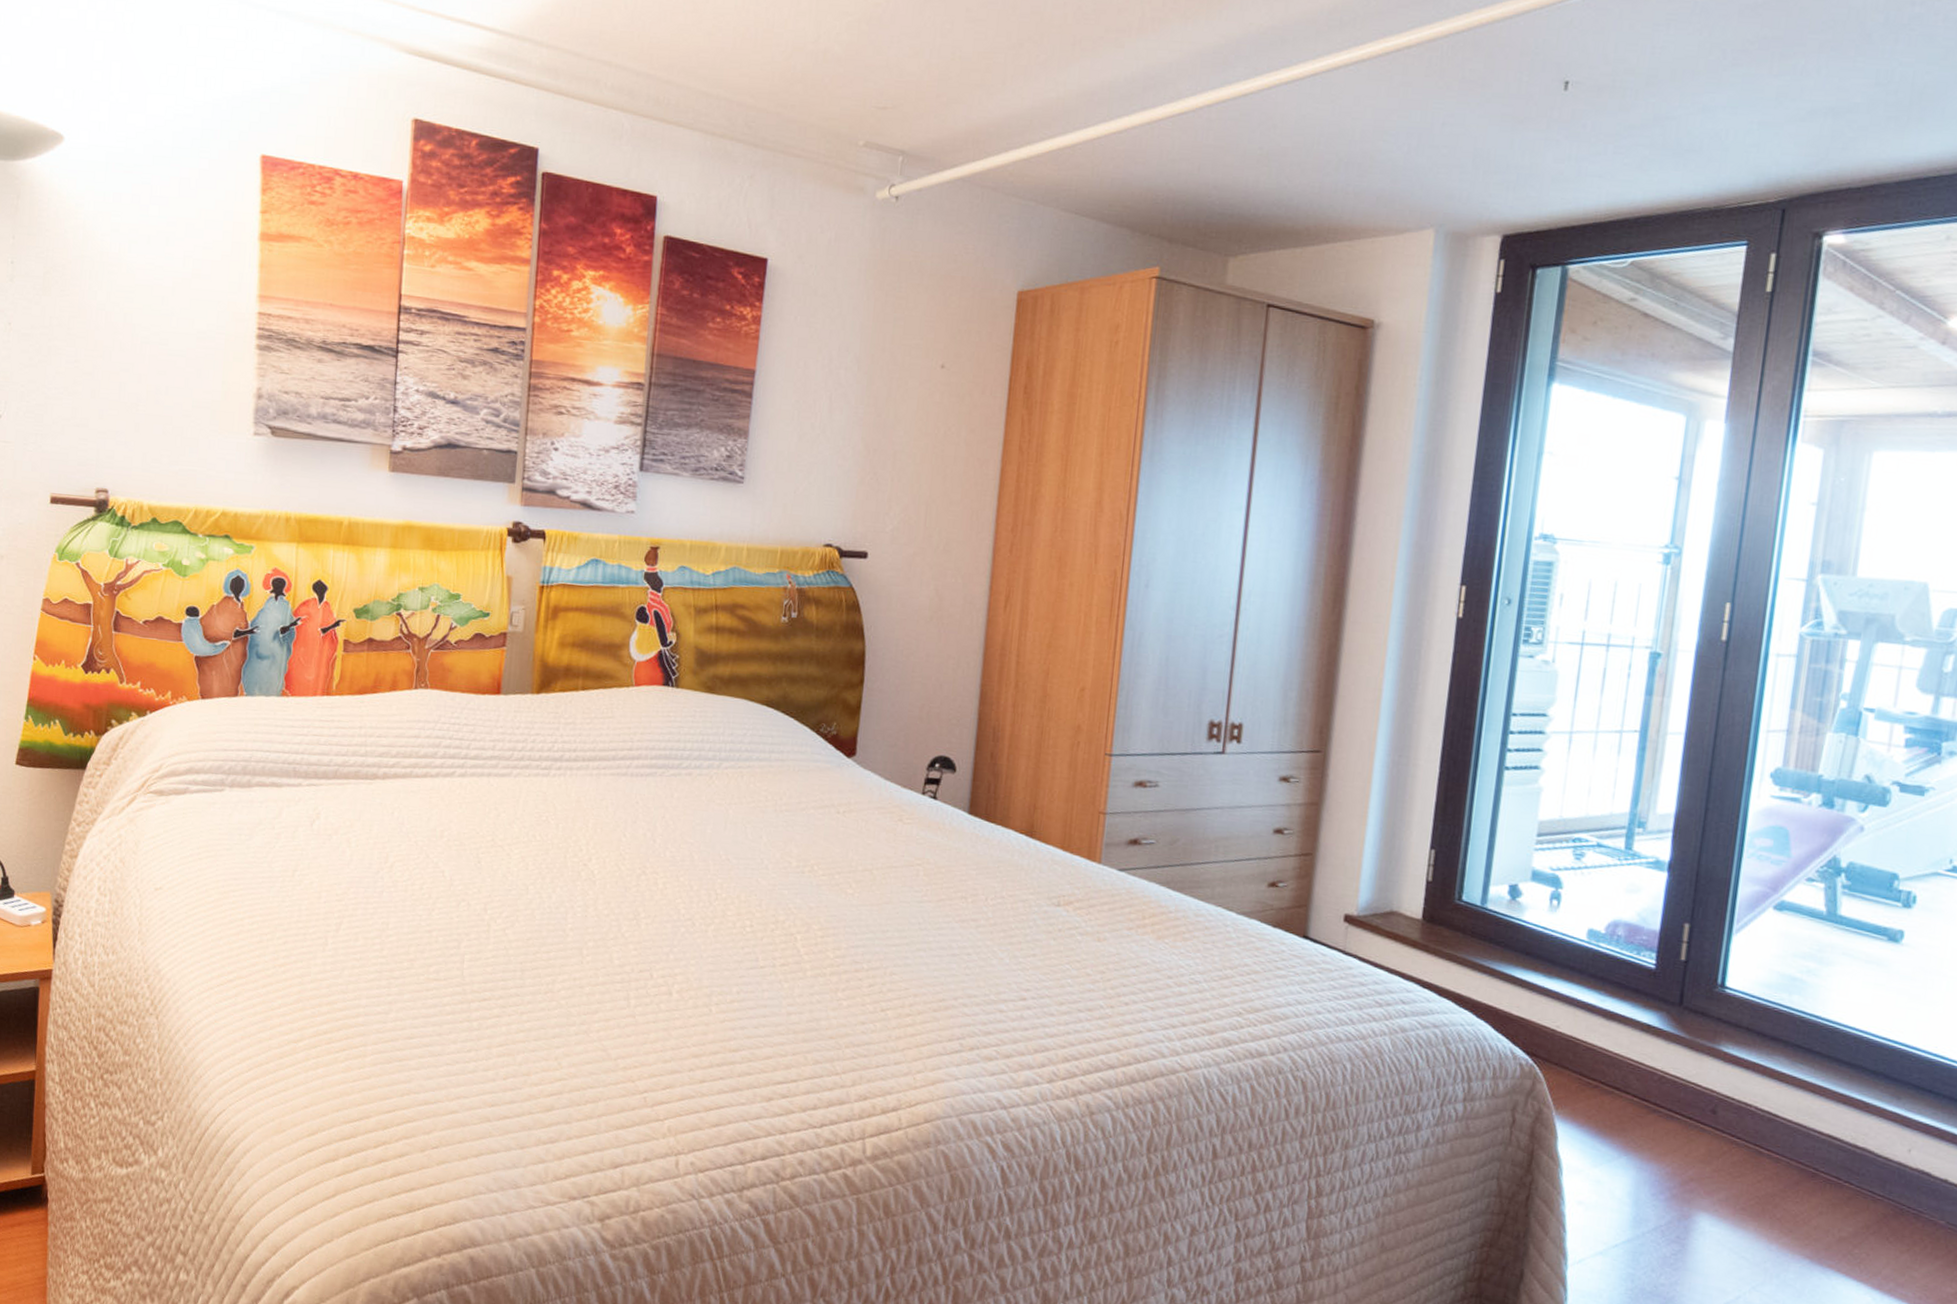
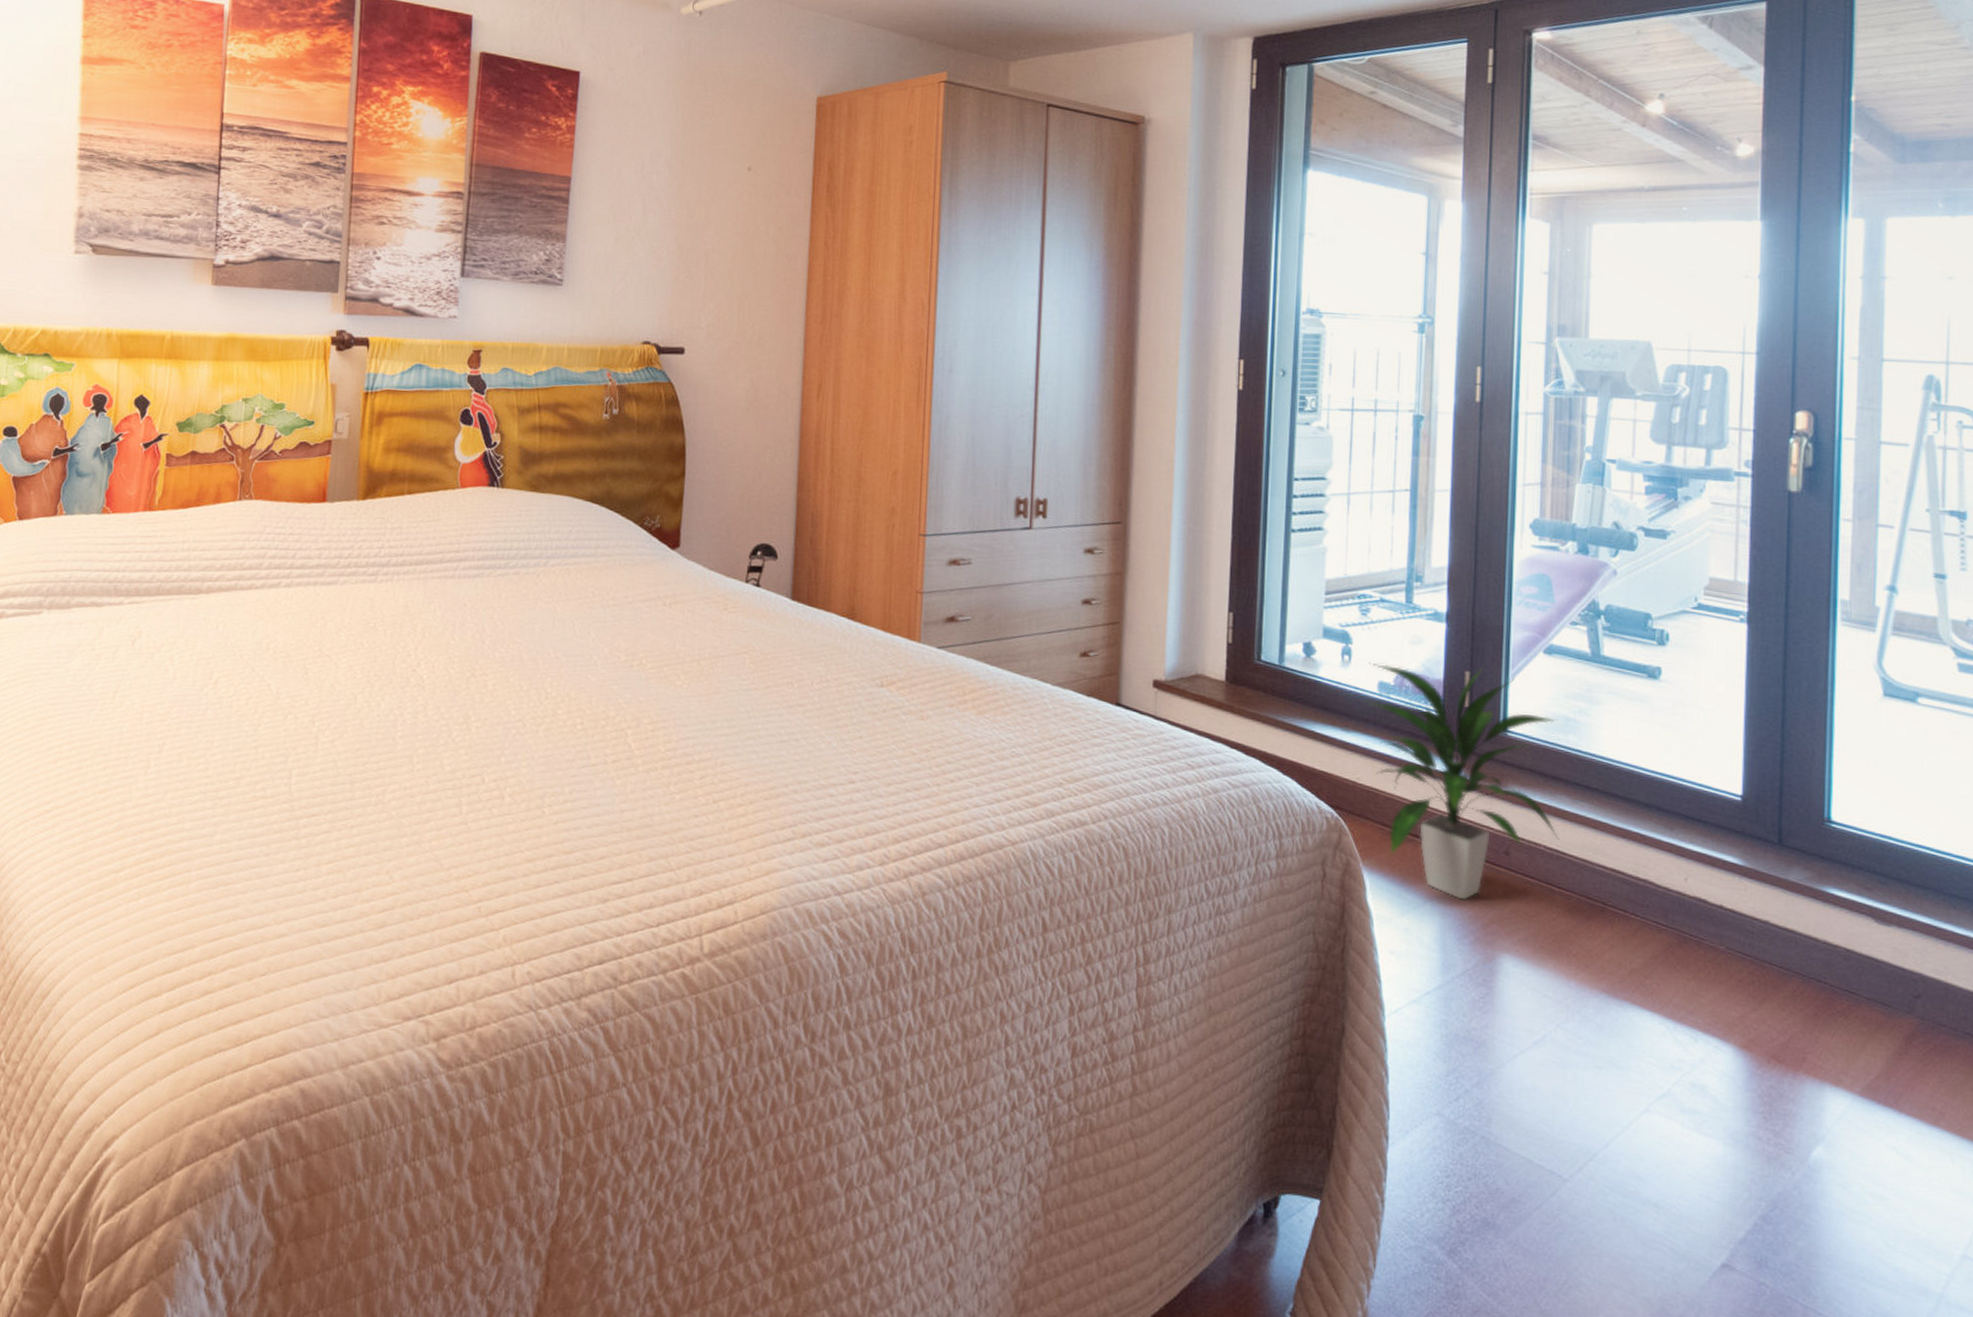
indoor plant: none [1571,908,1783,1157] -> present [1364,662,1559,900]

